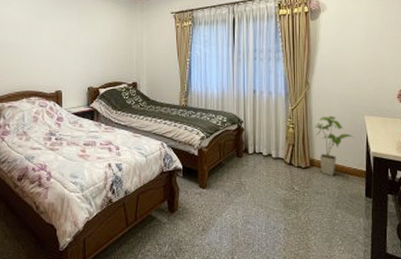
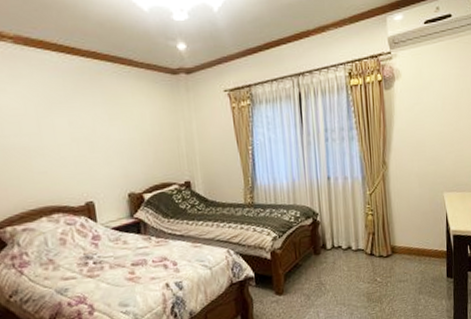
house plant: present [315,115,353,176] -> none [394,196,433,262]

